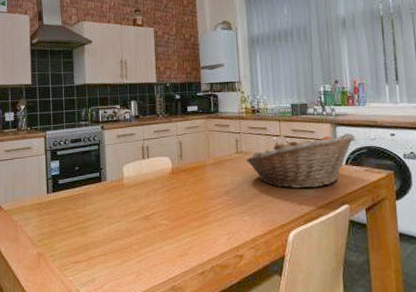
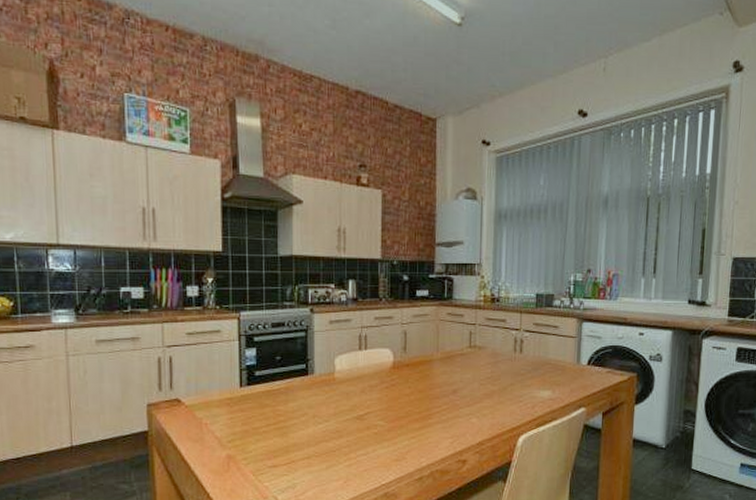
fruit basket: present [246,133,355,189] -> none [480,330,601,389]

